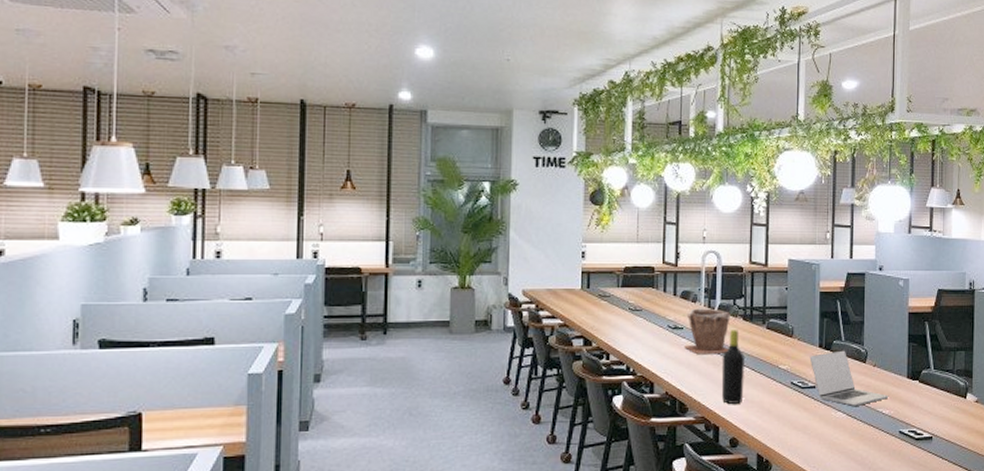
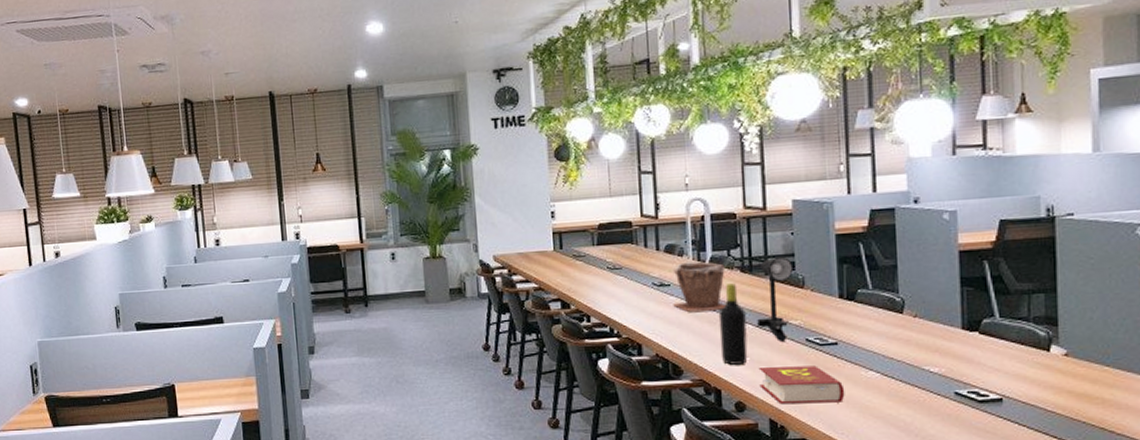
book: none [751,406,818,441] -> present [758,365,845,405]
desk lamp: none [753,308,786,384] -> present [757,256,794,342]
laptop: present [809,350,889,407] -> none [827,300,938,365]

